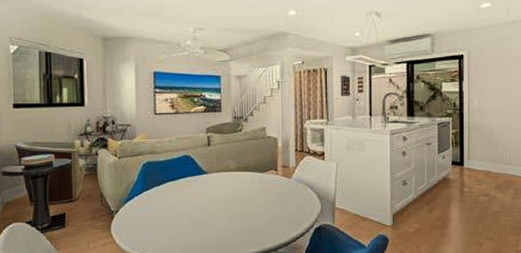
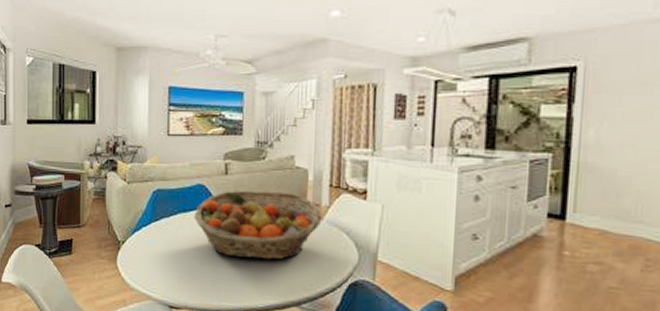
fruit basket: none [182,157,291,216] -> present [194,190,322,260]

